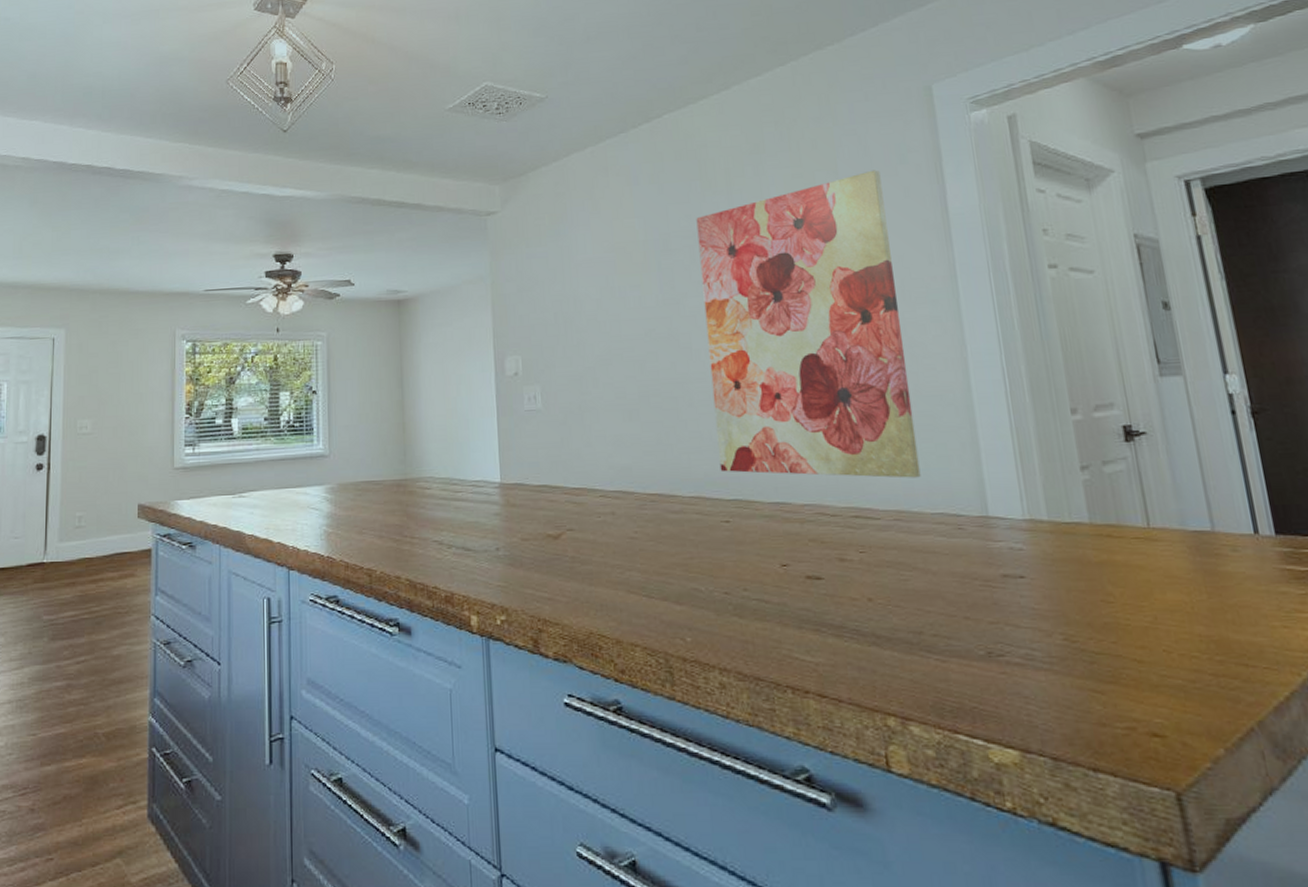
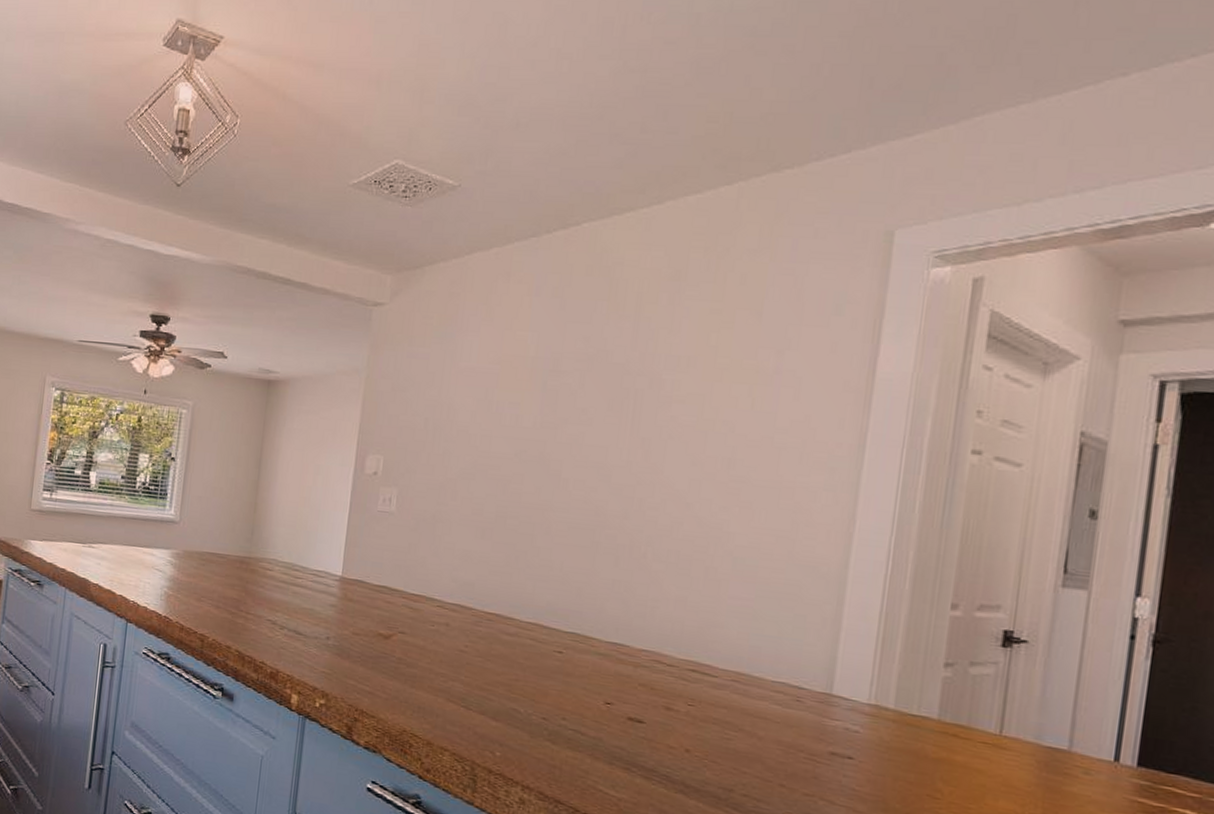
wall art: present [696,170,921,478] -> none [564,317,810,645]

